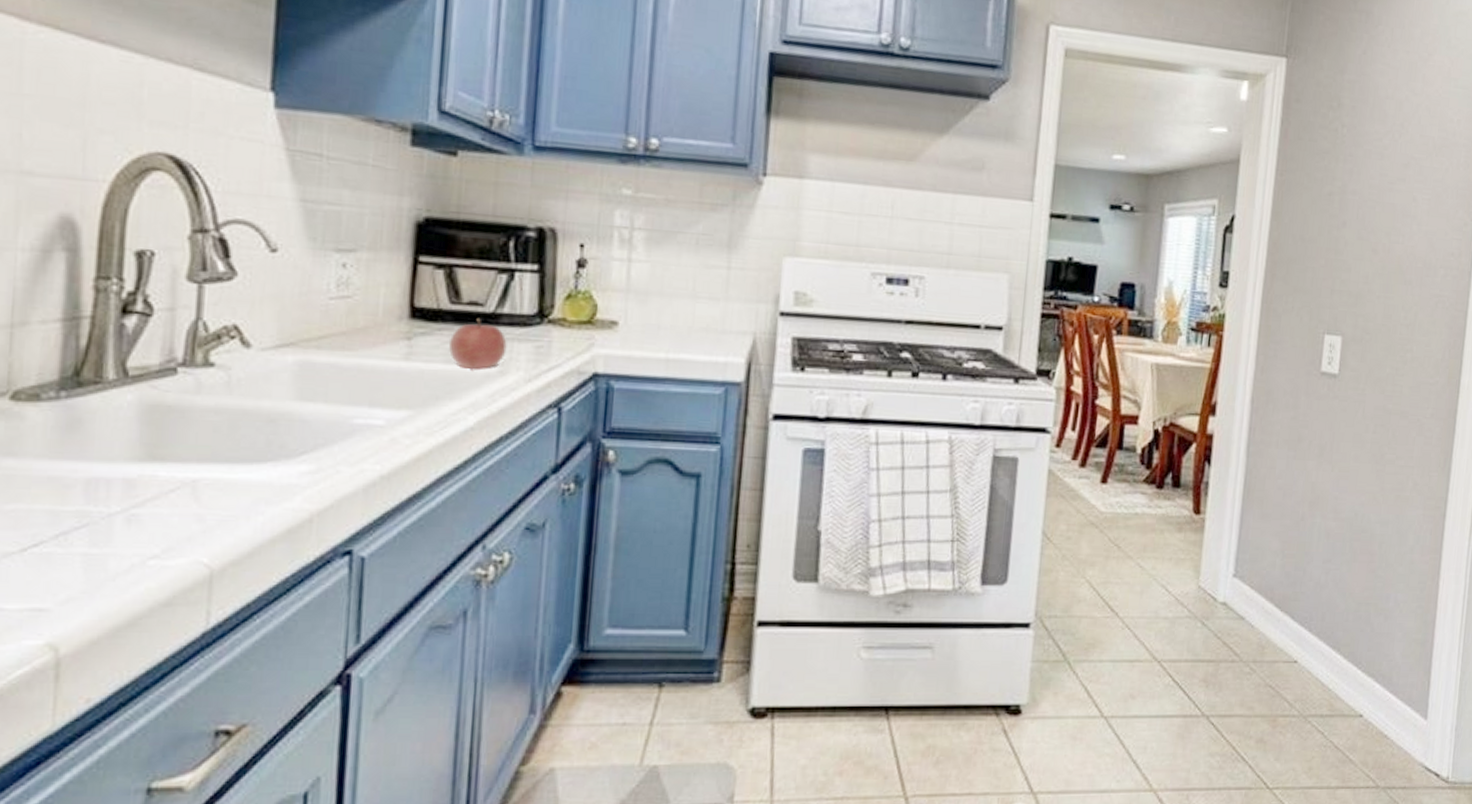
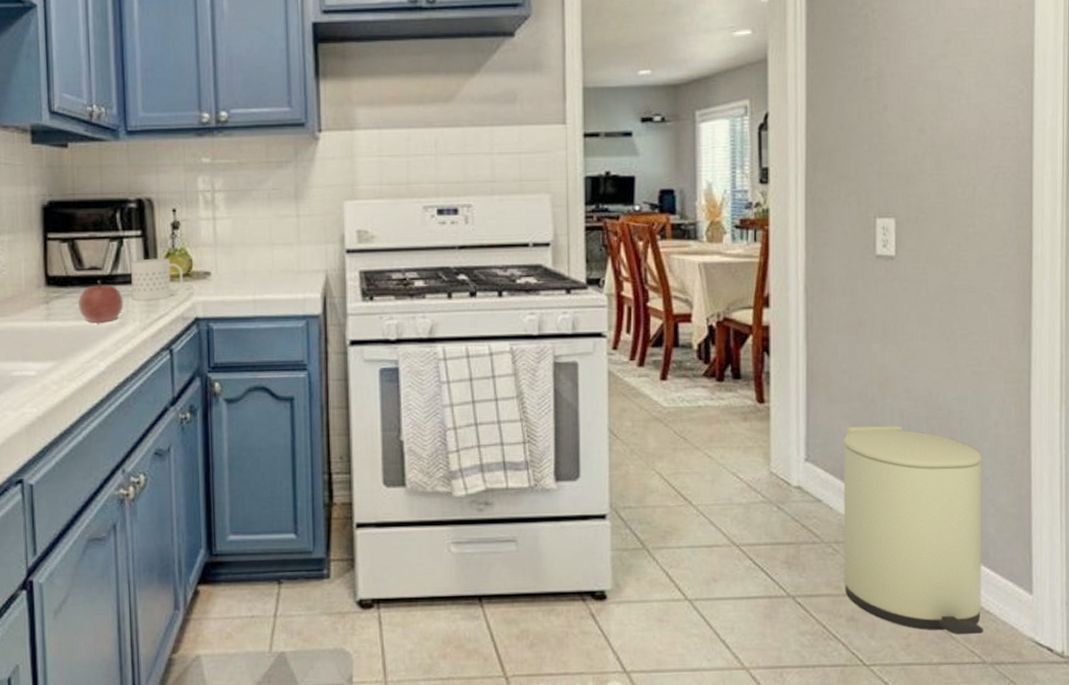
mug: none [517,298,585,350] -> present [130,258,184,303]
pedal bin: none [1257,544,1397,758] -> present [843,426,983,634]

